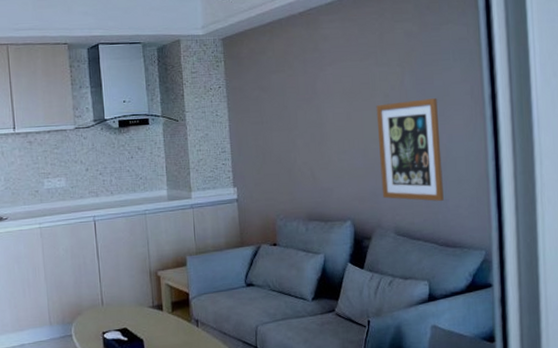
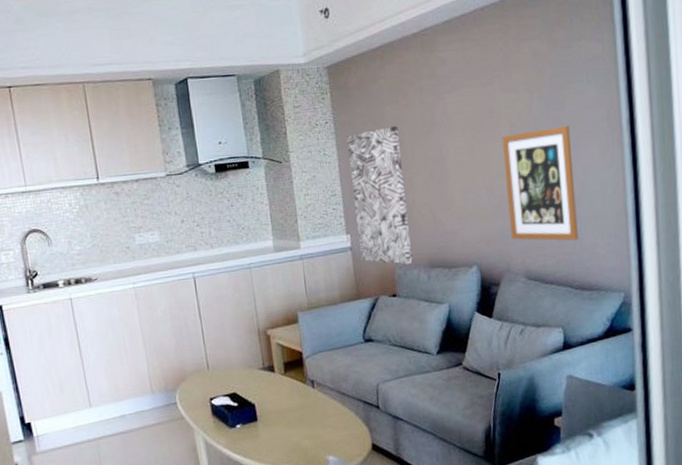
wall art: none [237,93,293,217] -> present [347,126,413,265]

